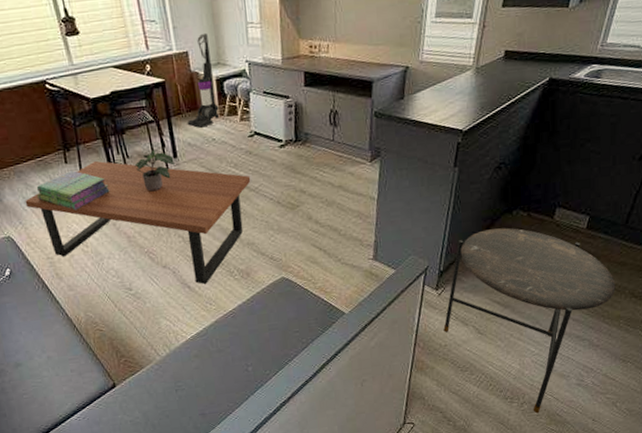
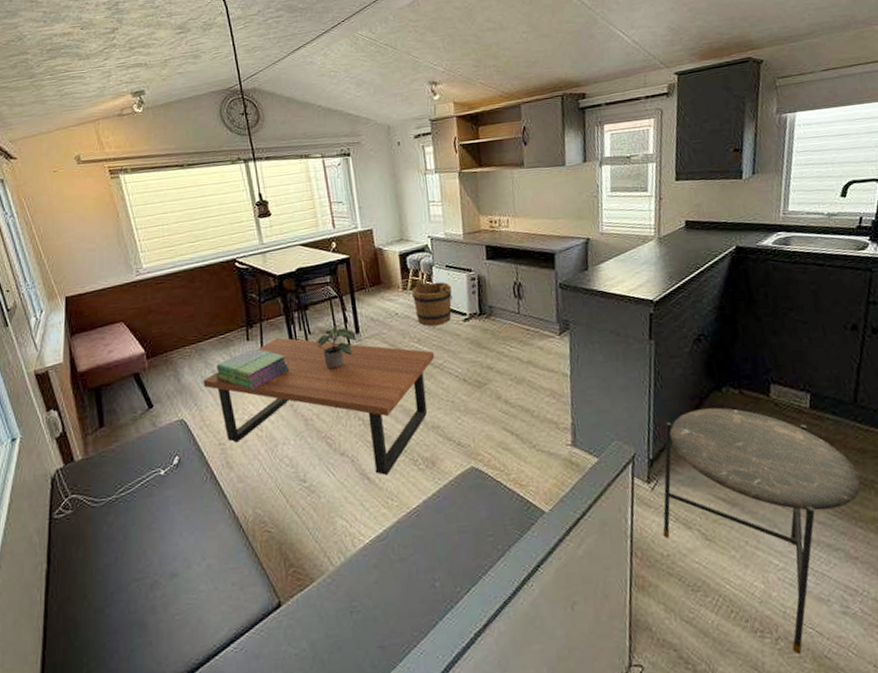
vacuum cleaner: present [187,32,220,128] -> none [370,211,403,302]
bucket: none [229,104,269,152] -> present [412,278,452,327]

